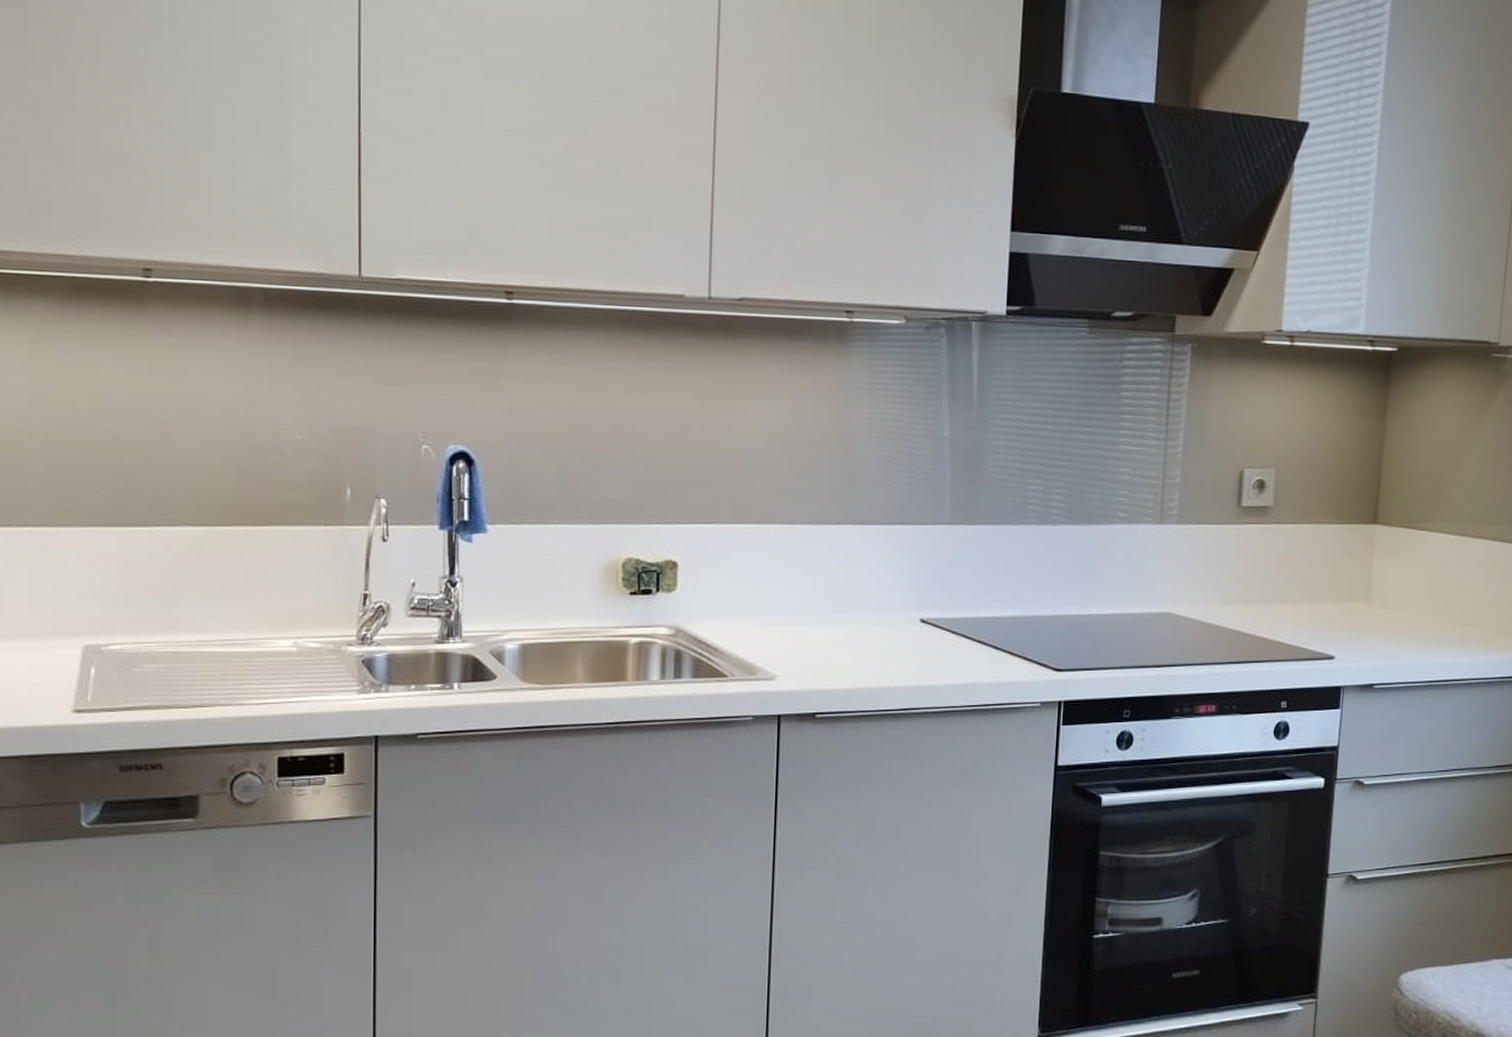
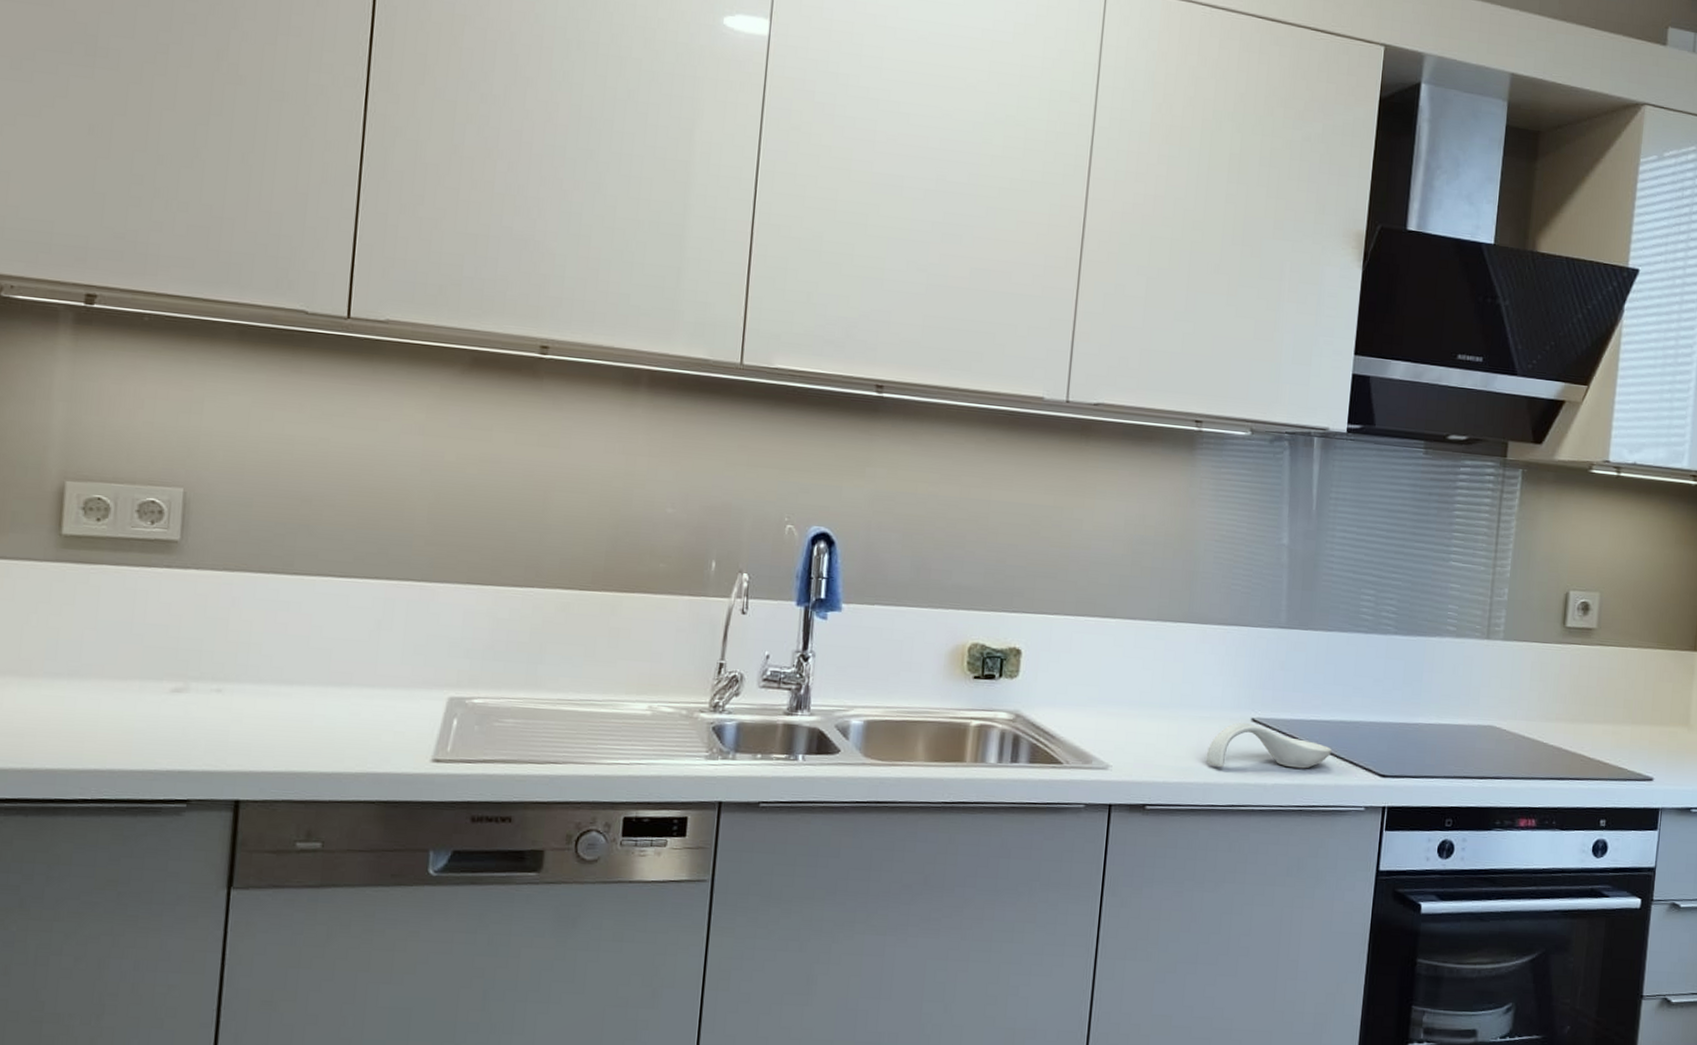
spoon rest: none [875,624,1005,672] -> present [1205,723,1332,769]

